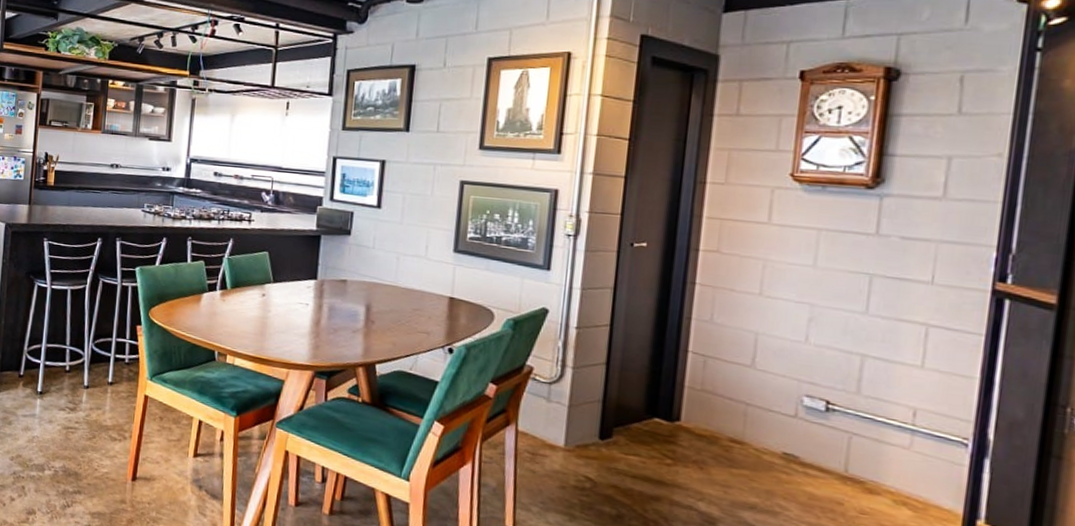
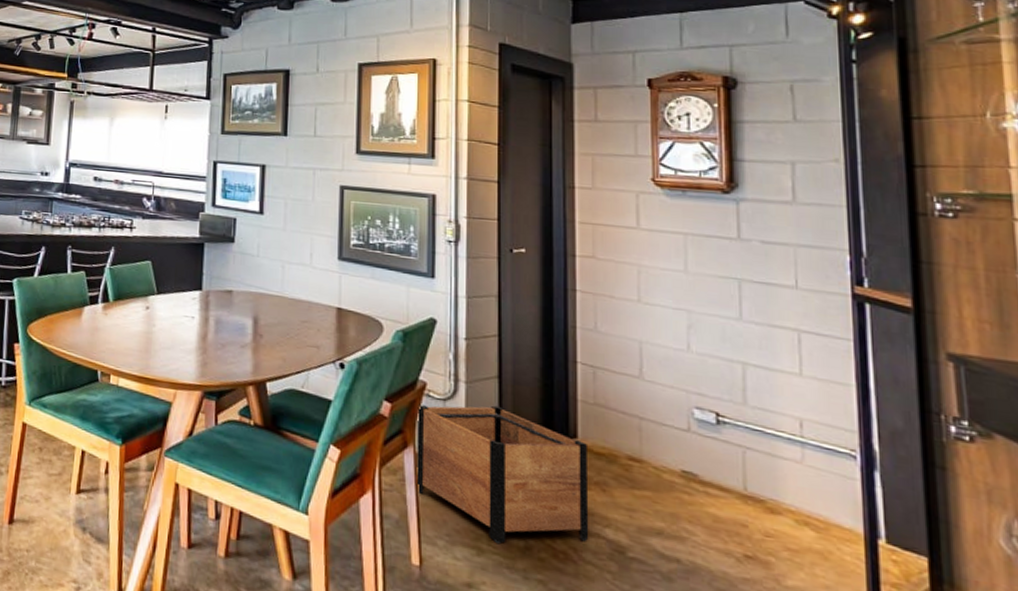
planter: none [515,387,689,513] -> present [416,404,589,545]

